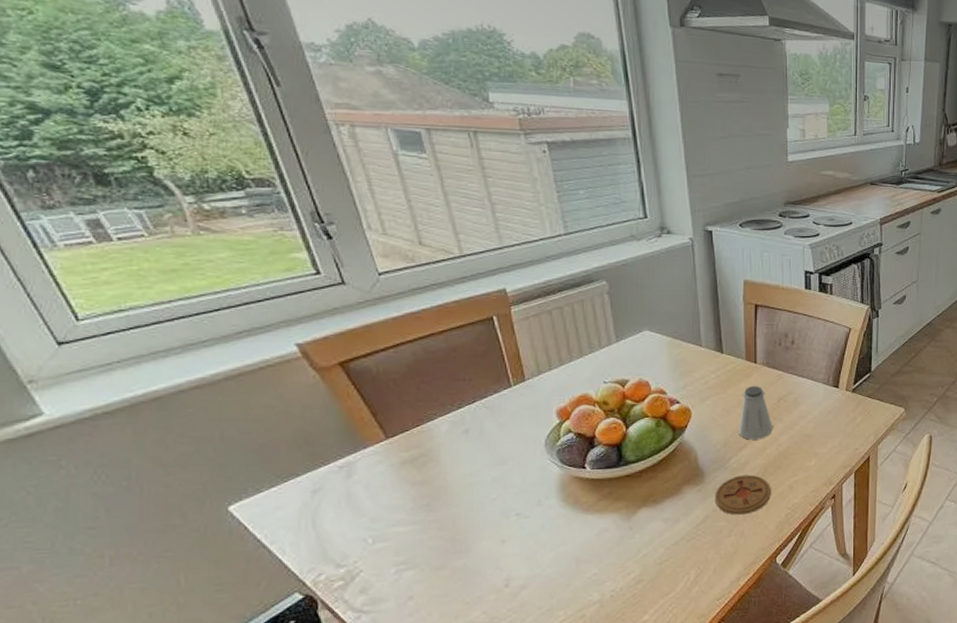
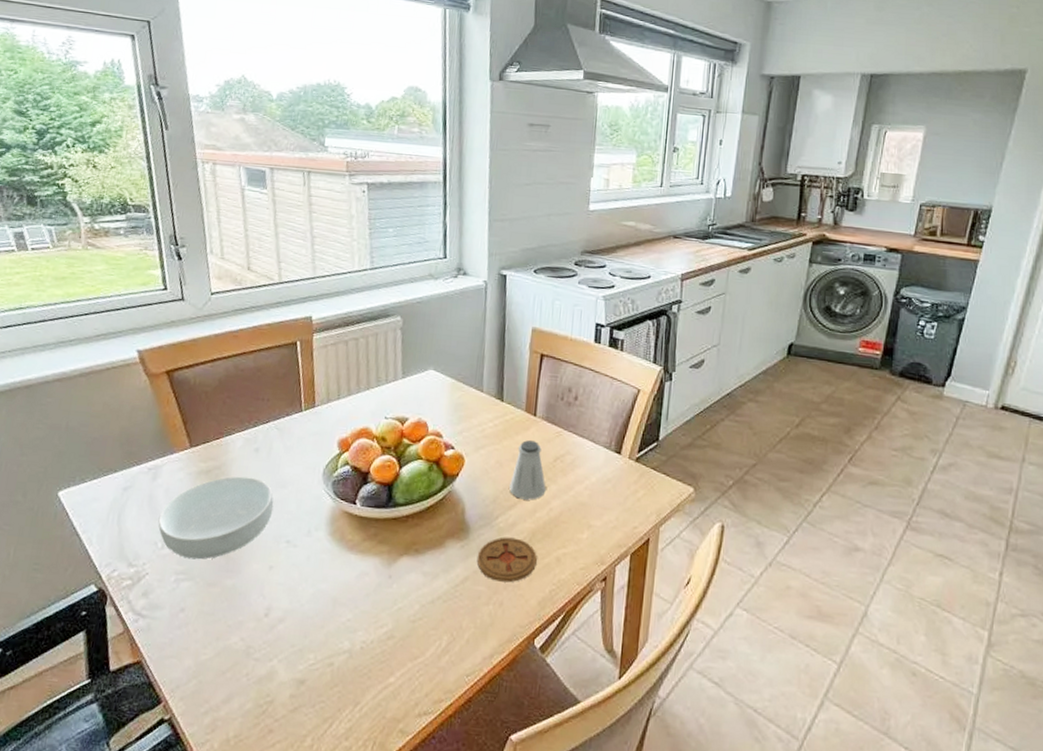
cereal bowl: none [363,459,496,549] -> present [158,476,274,560]

